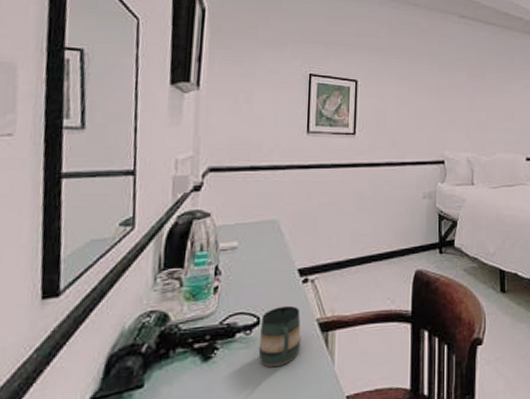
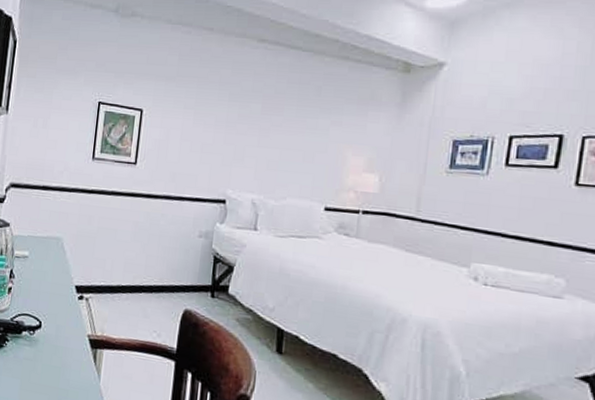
mug: present [258,305,301,368] -> none [38,316,75,369]

